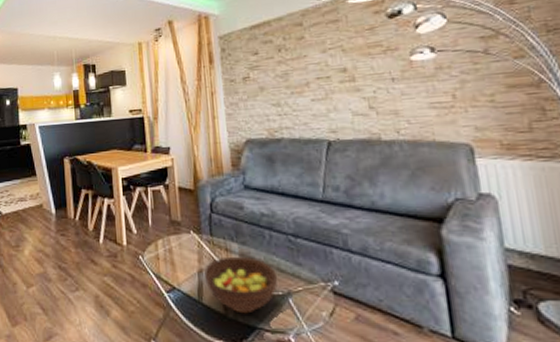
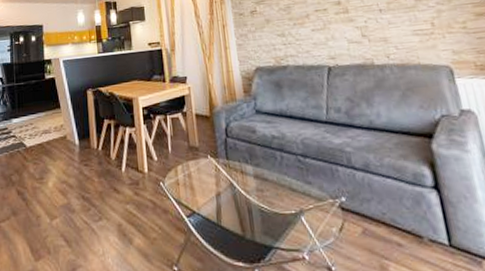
fruit bowl: present [204,256,278,314] -> none [222,178,291,234]

